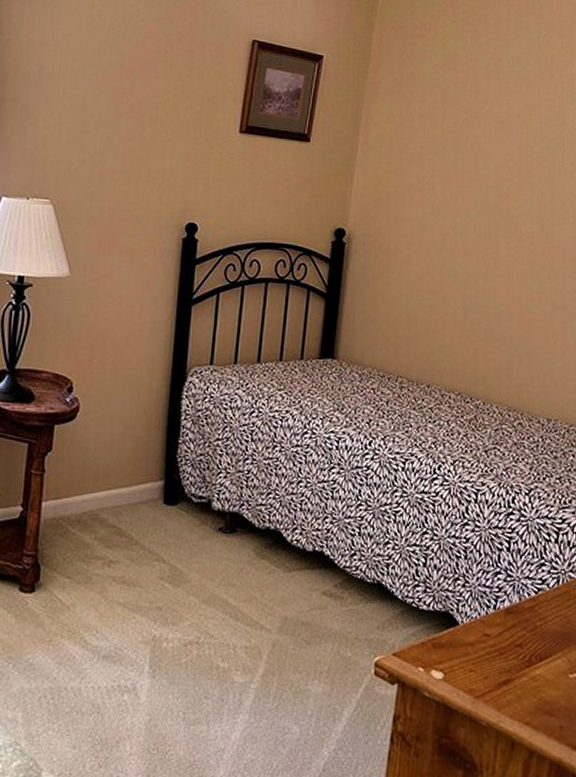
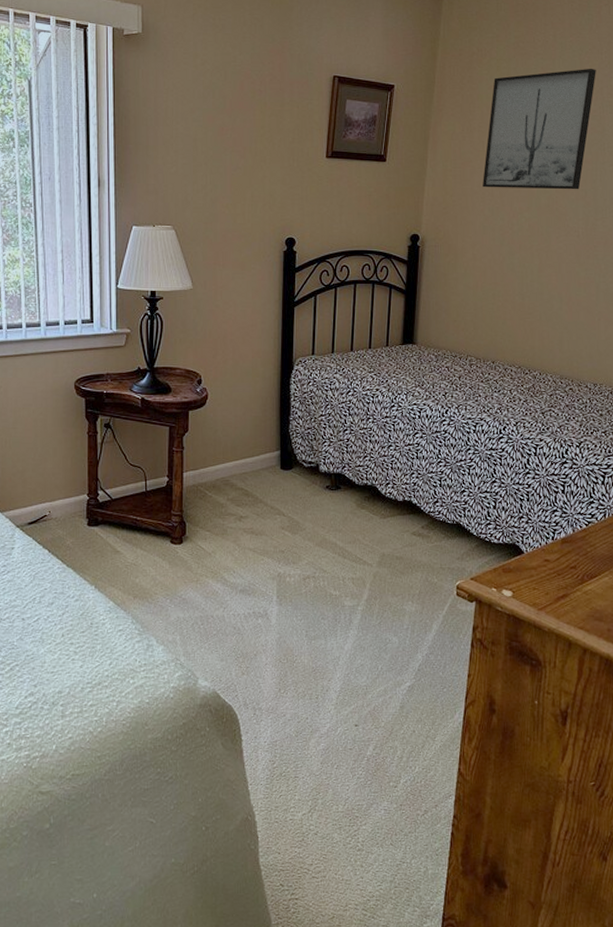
wall art: none [422,53,556,190] -> present [482,68,596,190]

